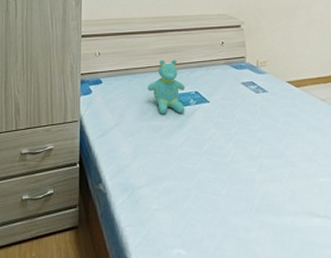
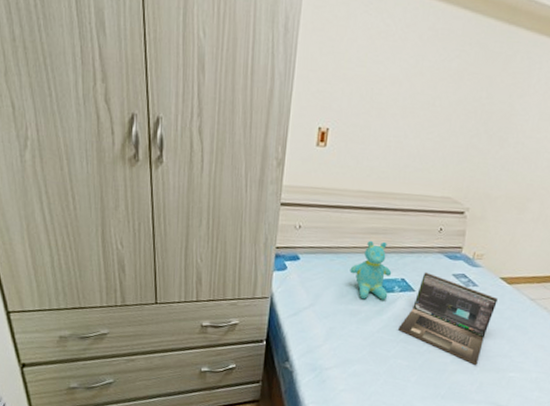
laptop: none [200,83,290,172] -> present [398,272,498,365]

